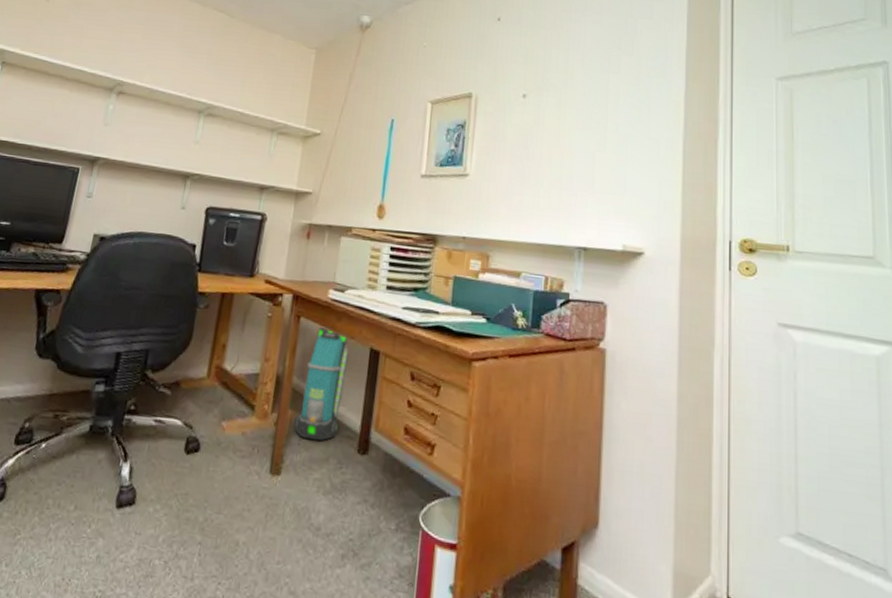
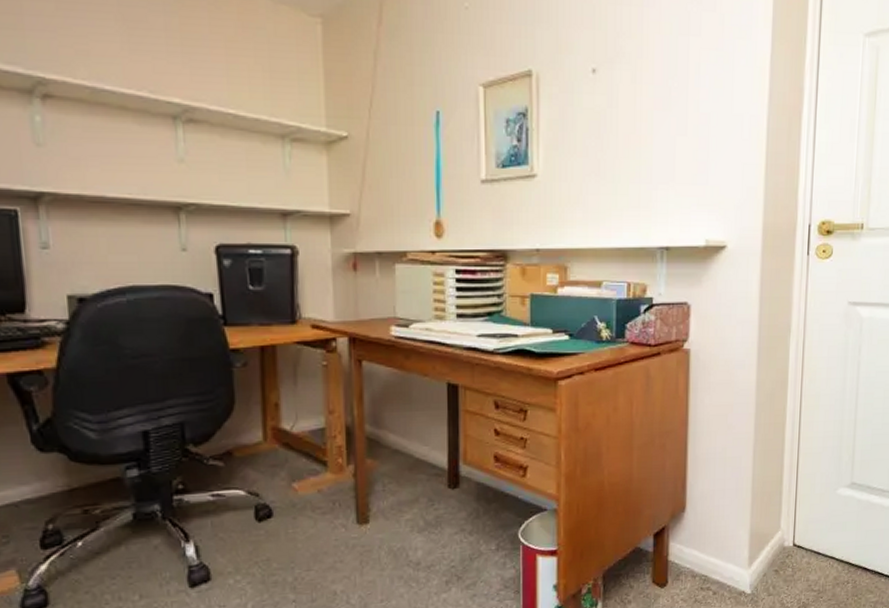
backpack: present [293,327,349,441] -> none [374,367,425,484]

